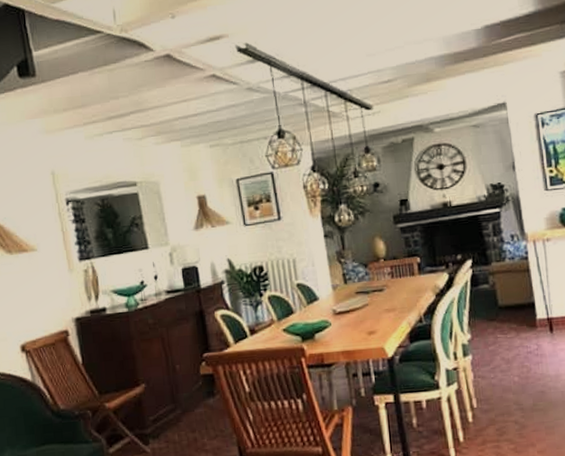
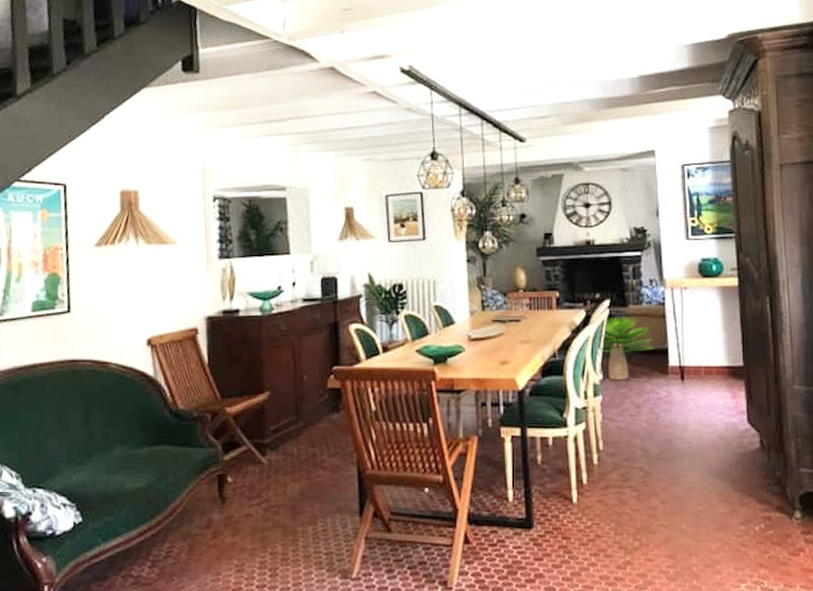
potted plant: none [466,274,520,338] -> present [600,316,654,380]

